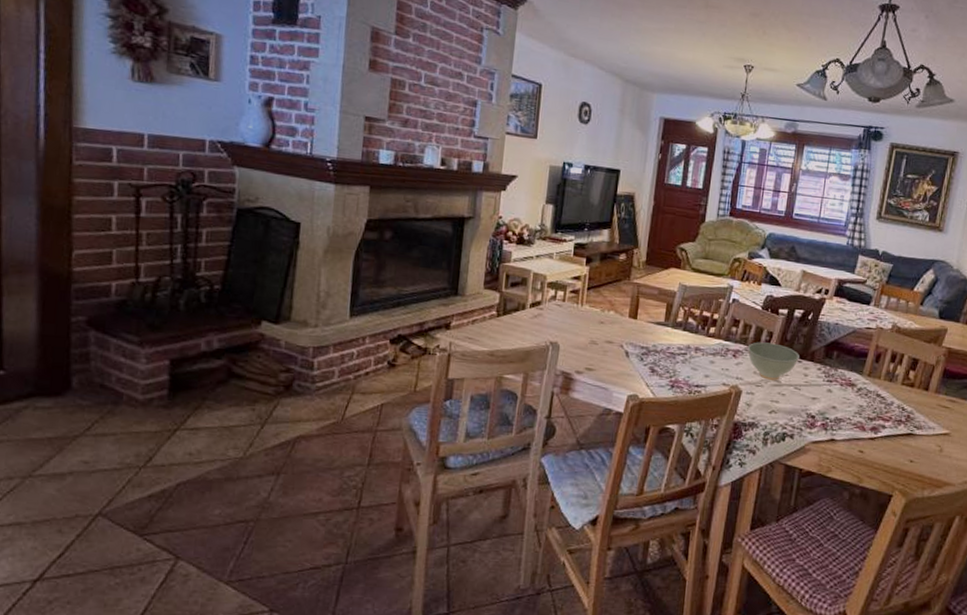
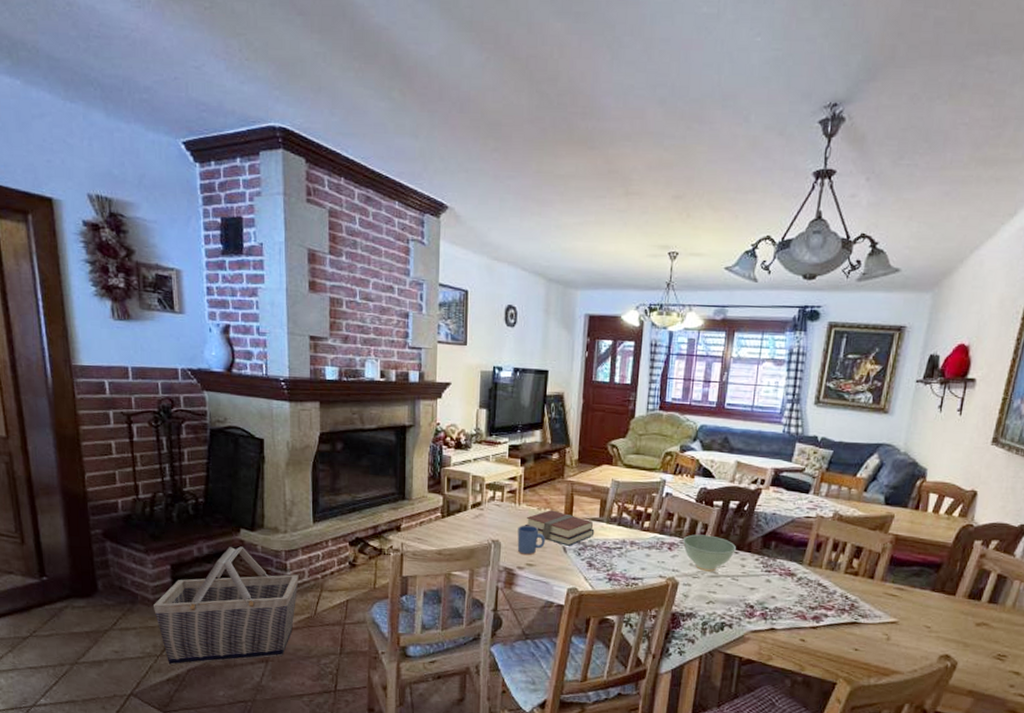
basket: none [141,341,327,478] -> present [153,546,299,665]
mug: none [576,327,607,359] -> present [517,525,545,555]
books: none [586,312,659,350] -> present [524,510,595,546]

